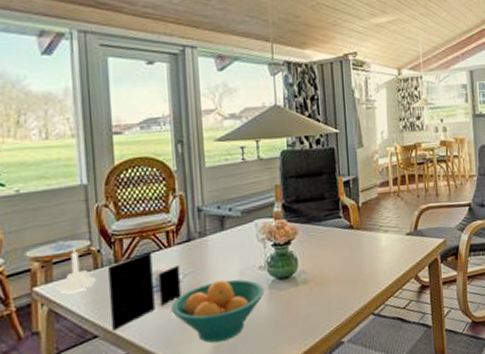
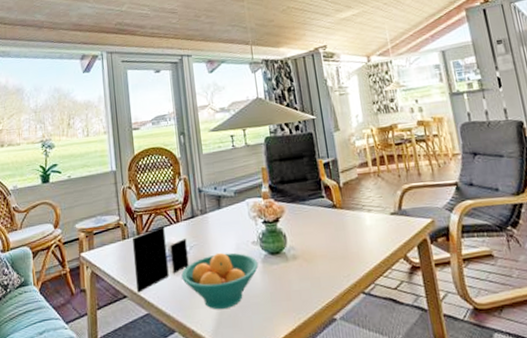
candle holder: present [57,247,96,293] -> none [97,221,124,259]

